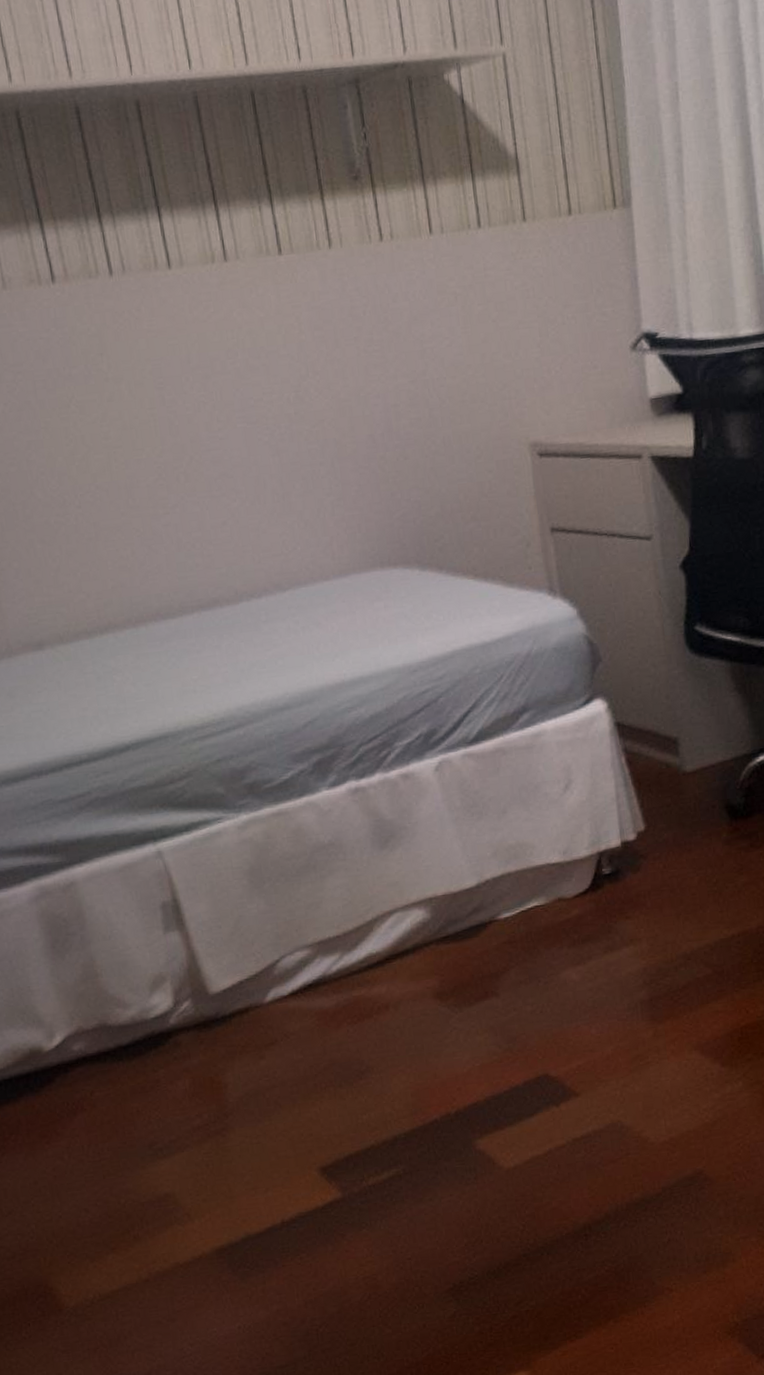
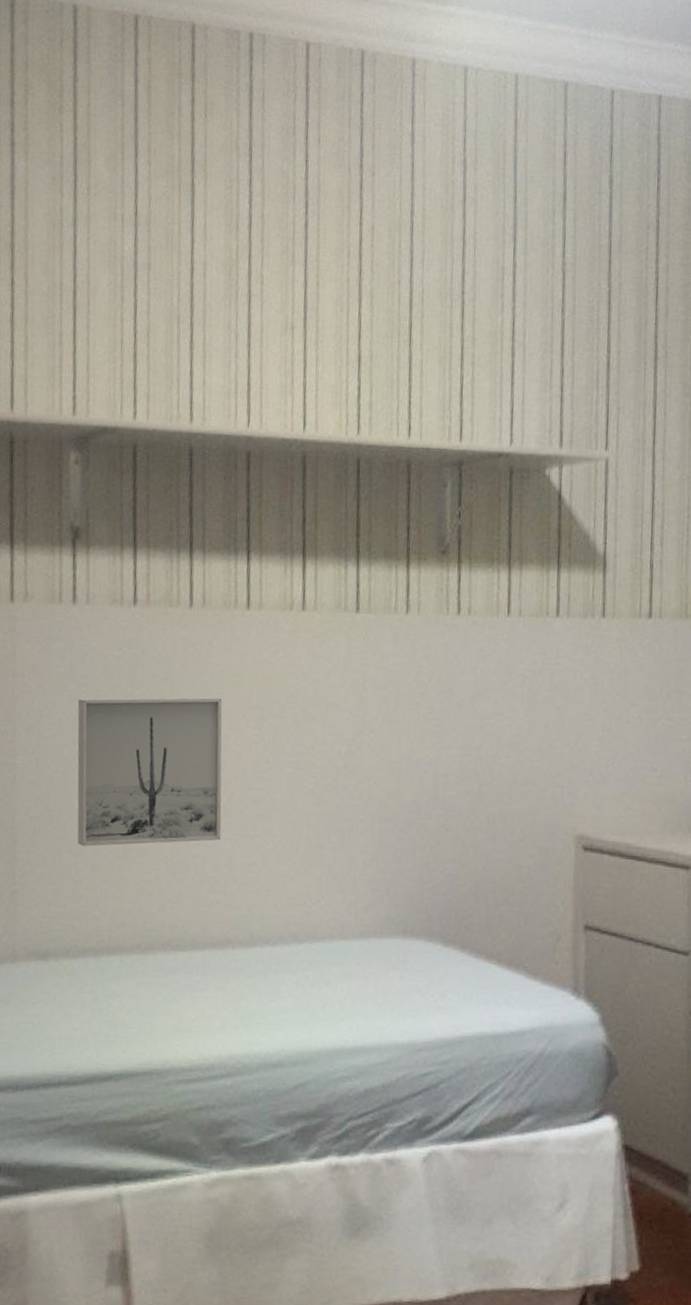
wall art: none [16,364,188,534] -> present [77,697,222,847]

